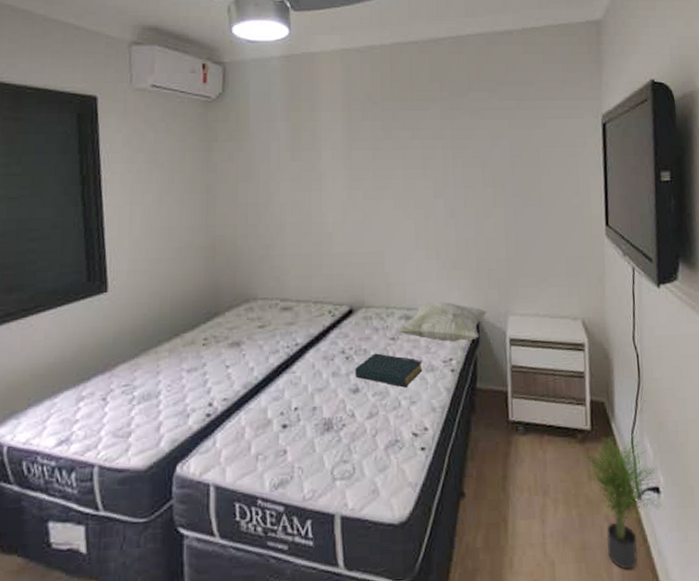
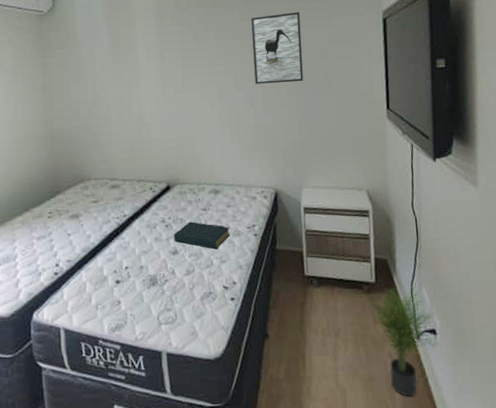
decorative pillow: present [398,302,488,342] -> none [208,178,284,211]
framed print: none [454,111,512,192] -> present [251,12,304,84]

